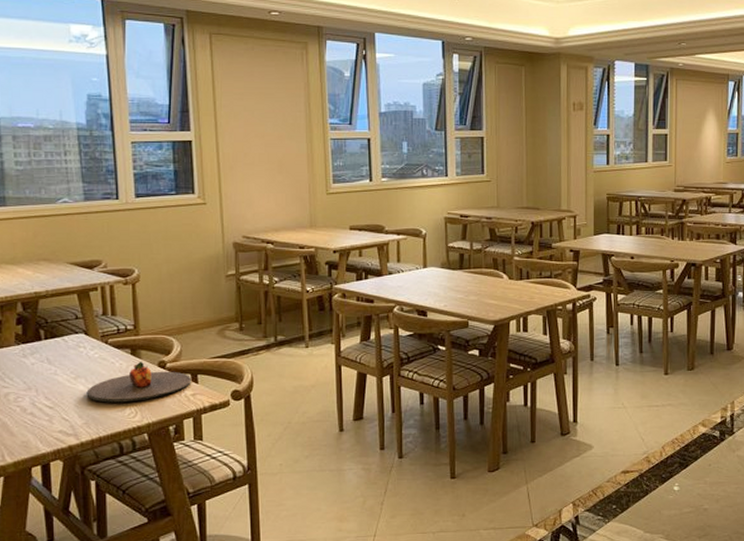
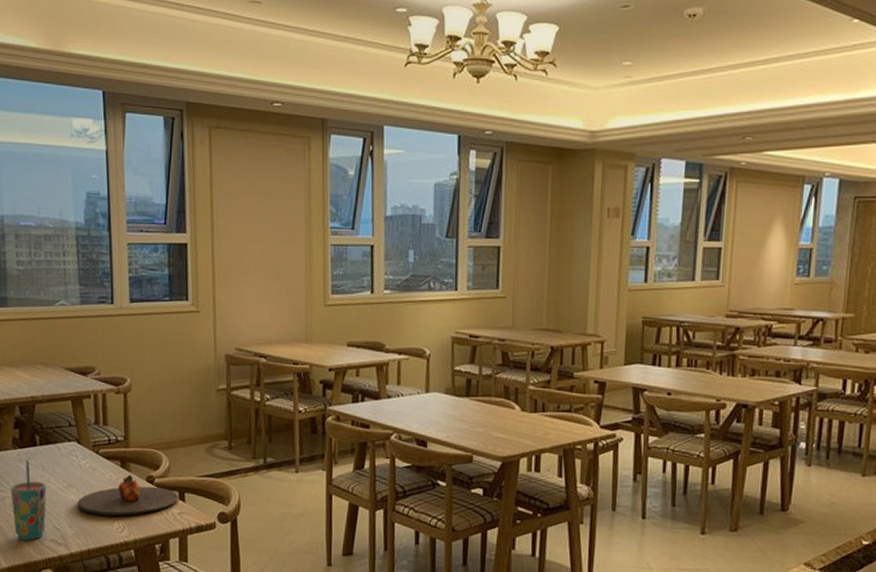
cup: none [14,355,54,434] -> present [10,460,47,541]

